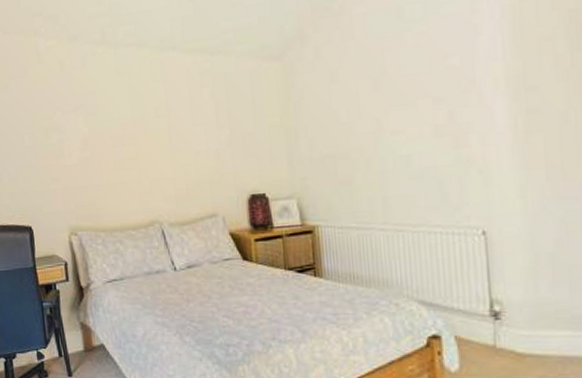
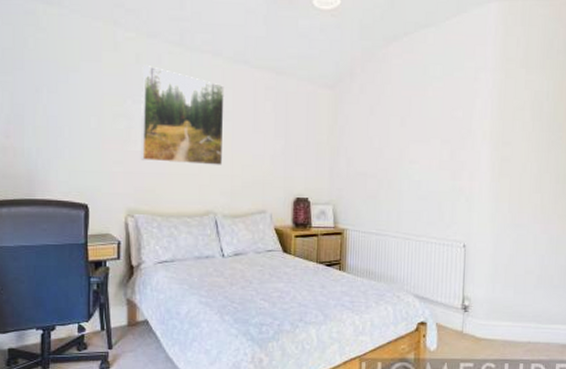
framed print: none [67,71,163,174] -> present [141,64,225,166]

